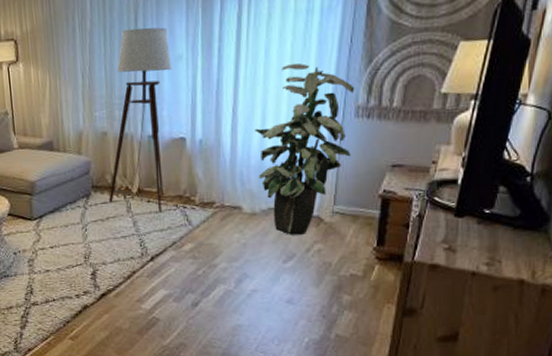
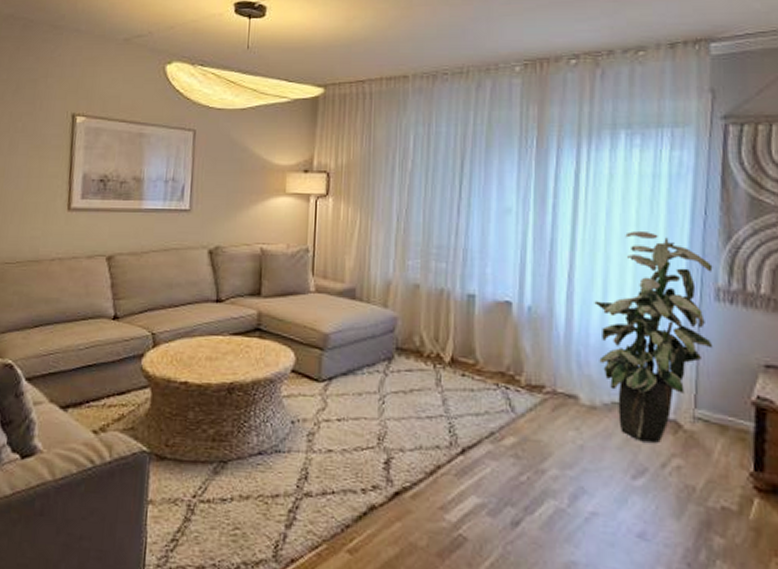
floor lamp: present [109,27,173,213] -> none [415,174,500,391]

